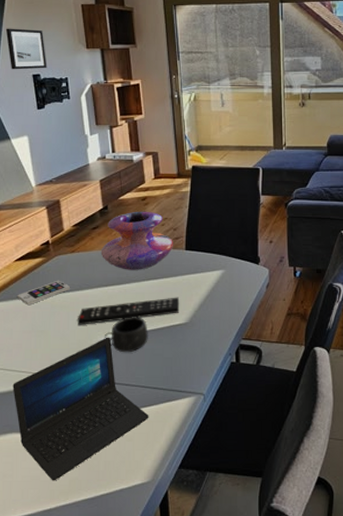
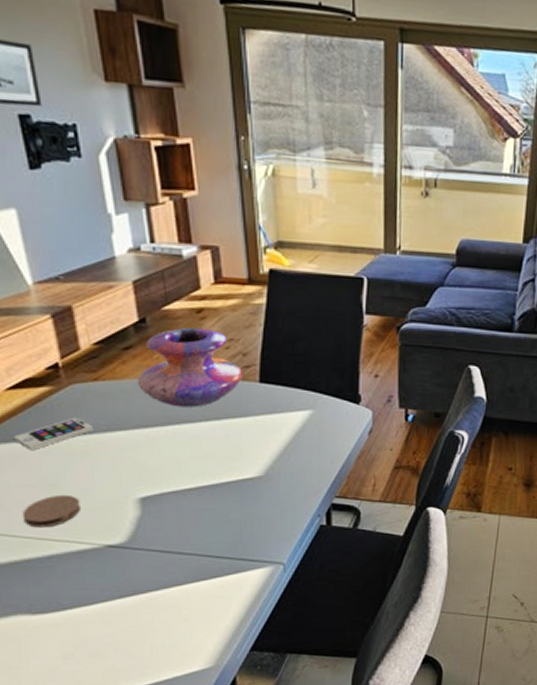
laptop: present [12,337,149,481] -> none [14,493,210,671]
coaster: none [20,338,59,364] -> present [22,494,80,528]
remote control: present [77,297,180,325] -> none [105,443,252,478]
mug: present [105,317,149,353] -> none [146,468,209,514]

